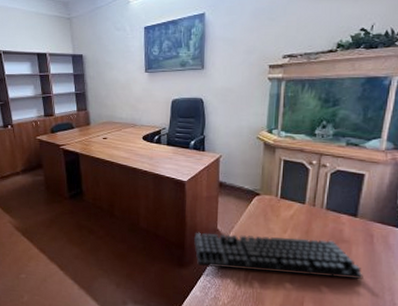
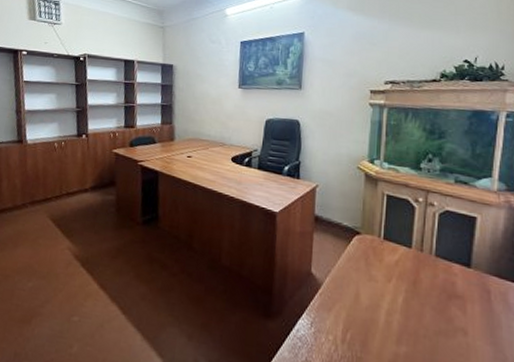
keyboard: present [194,232,363,279] -> none [284,274,482,347]

